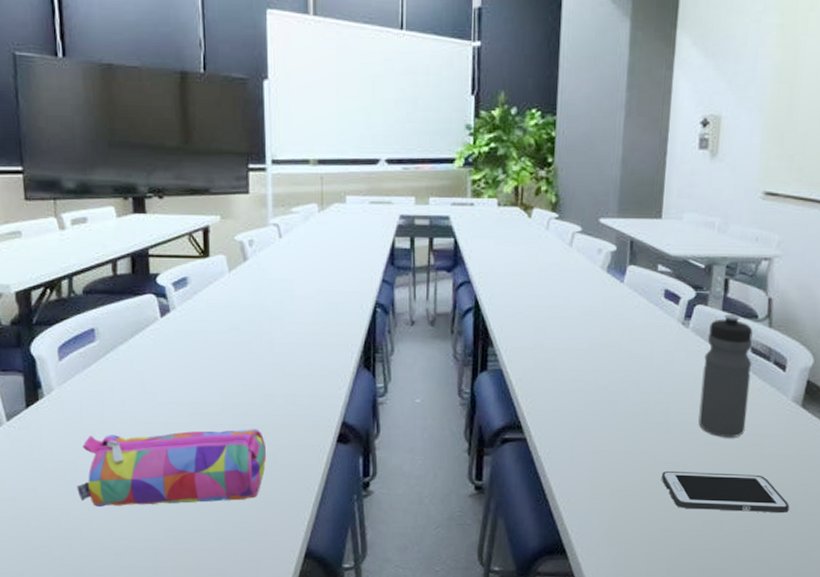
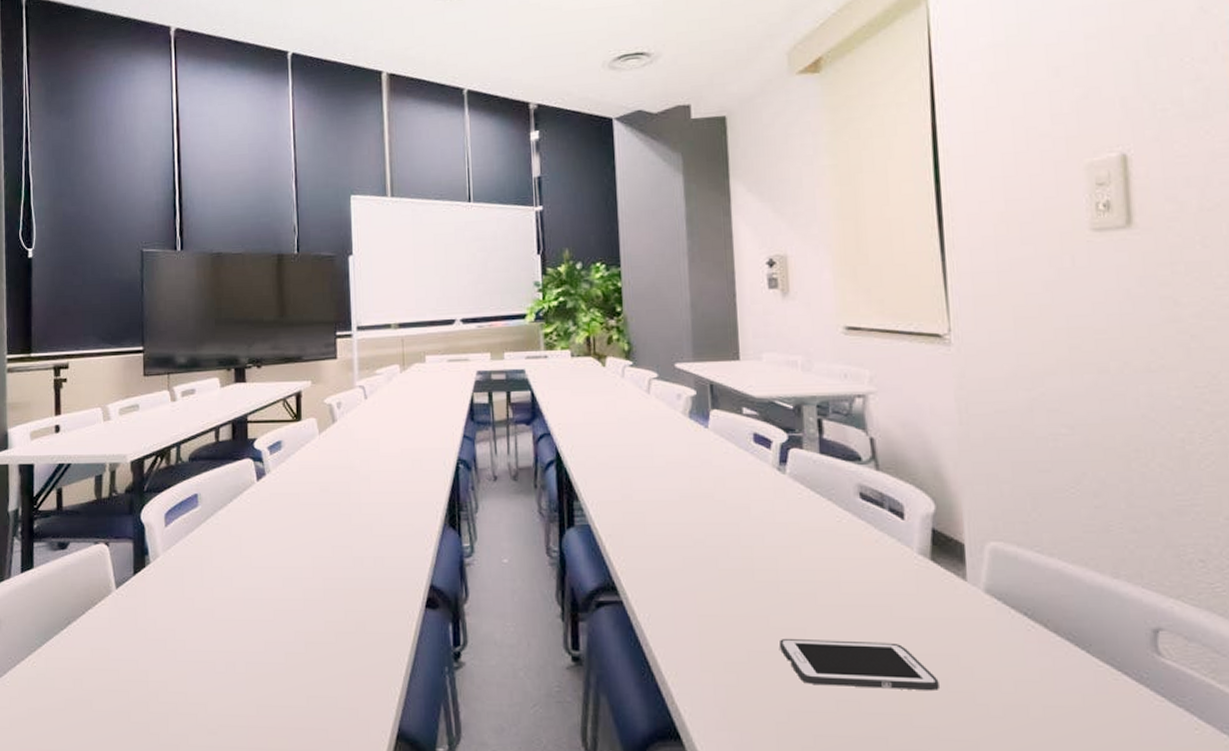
pencil case: present [77,429,266,508] -> none [175,594,356,680]
water bottle: present [698,313,753,437] -> none [808,456,869,597]

